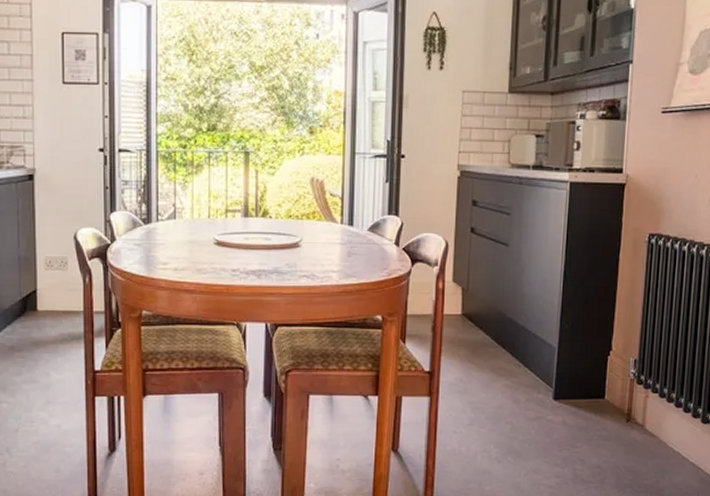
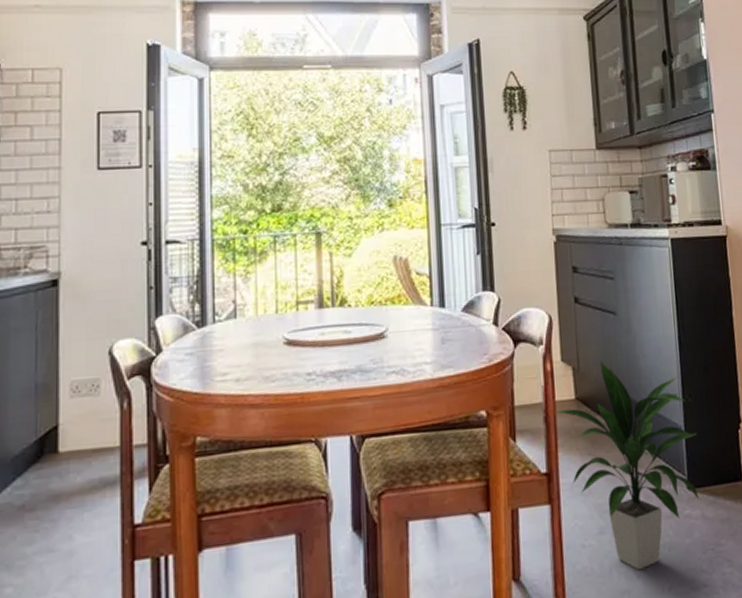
indoor plant: none [442,284,569,456] -> present [555,360,700,569]

